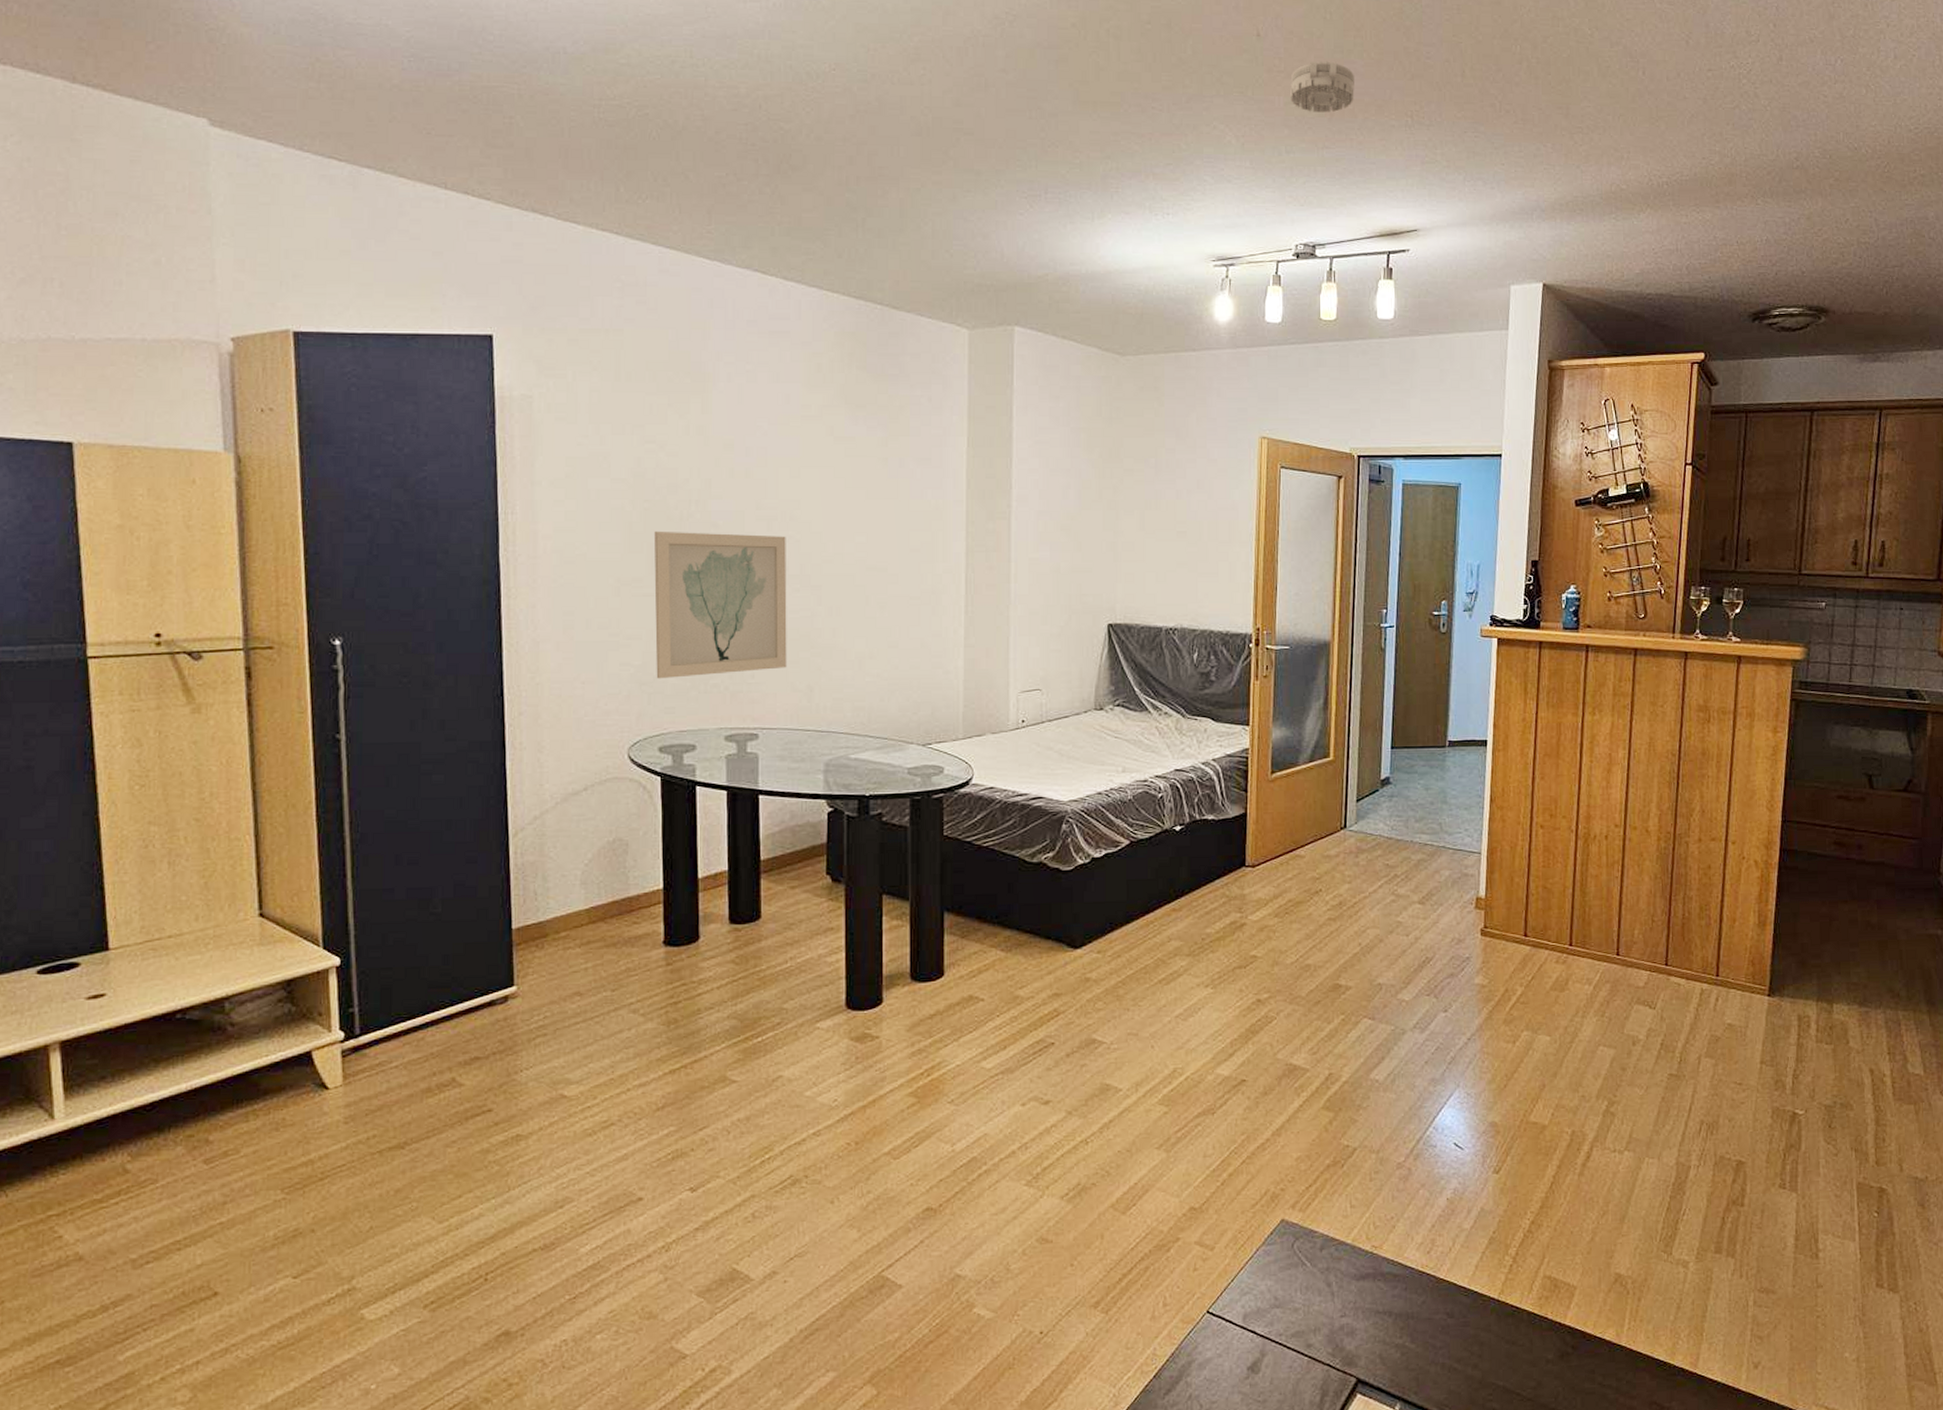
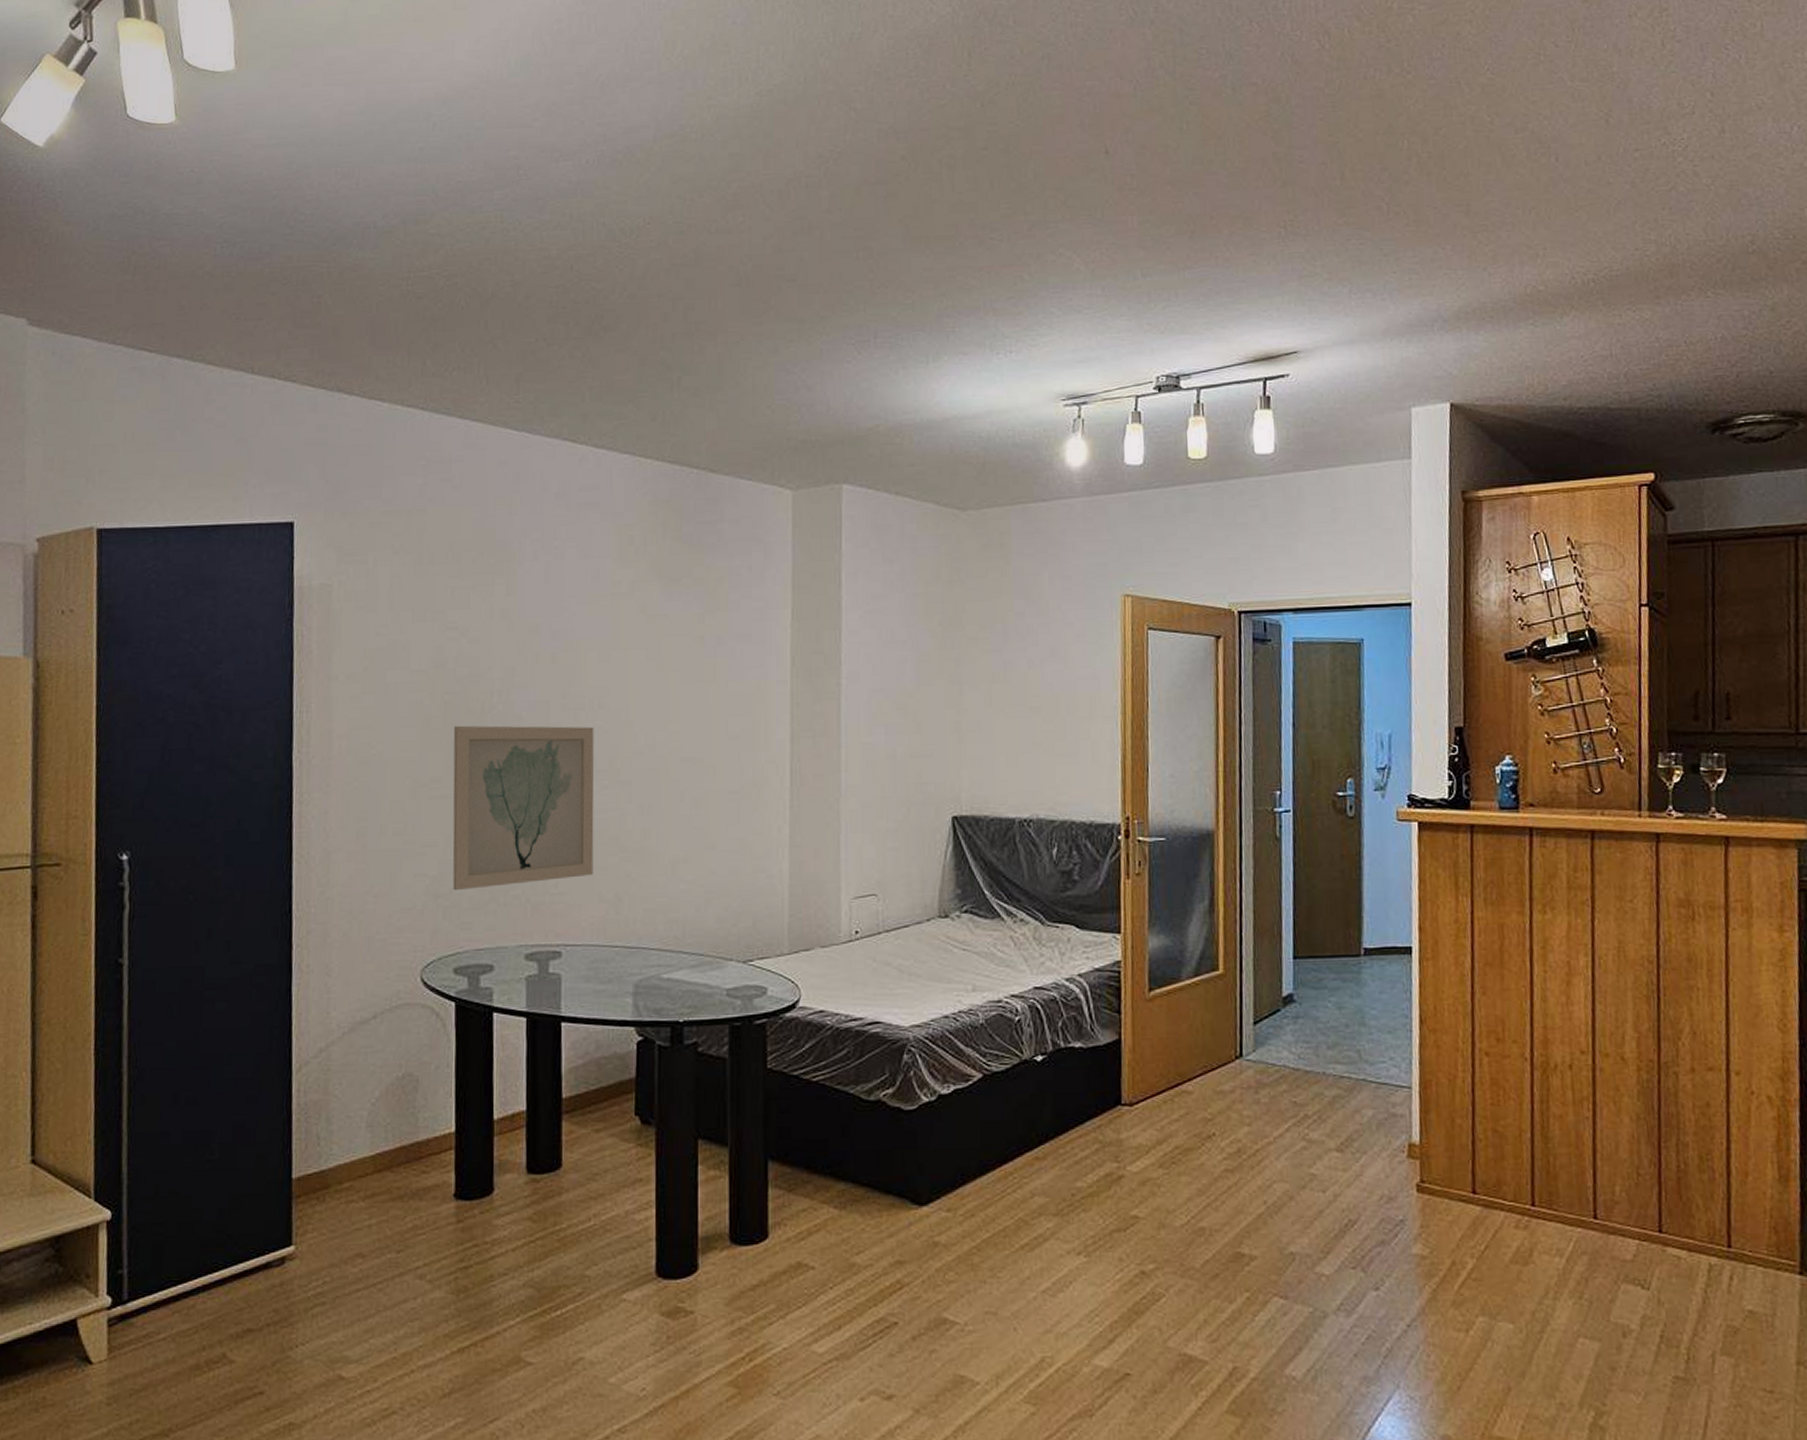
smoke detector: present [1290,61,1355,113] -> none [1144,173,1218,231]

